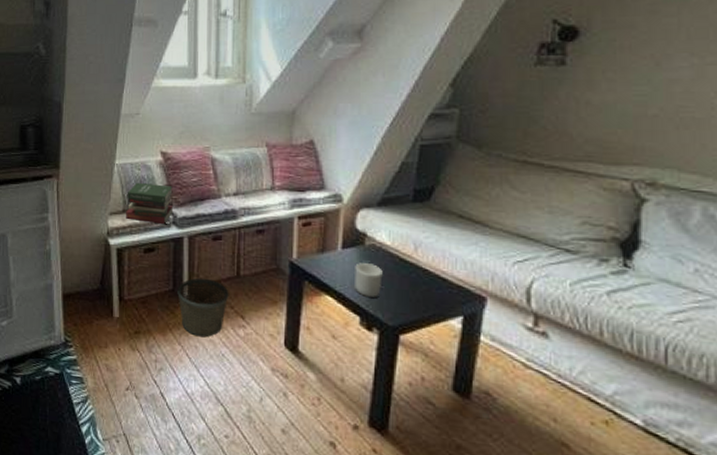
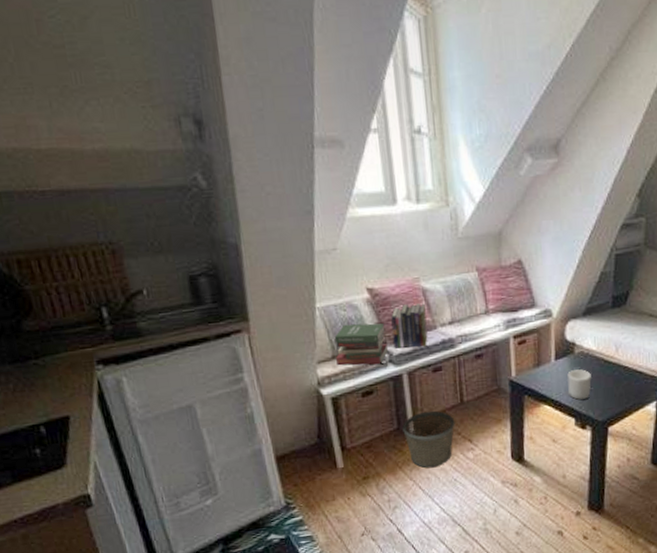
books: none [179,170,212,214] -> present [391,303,428,349]

